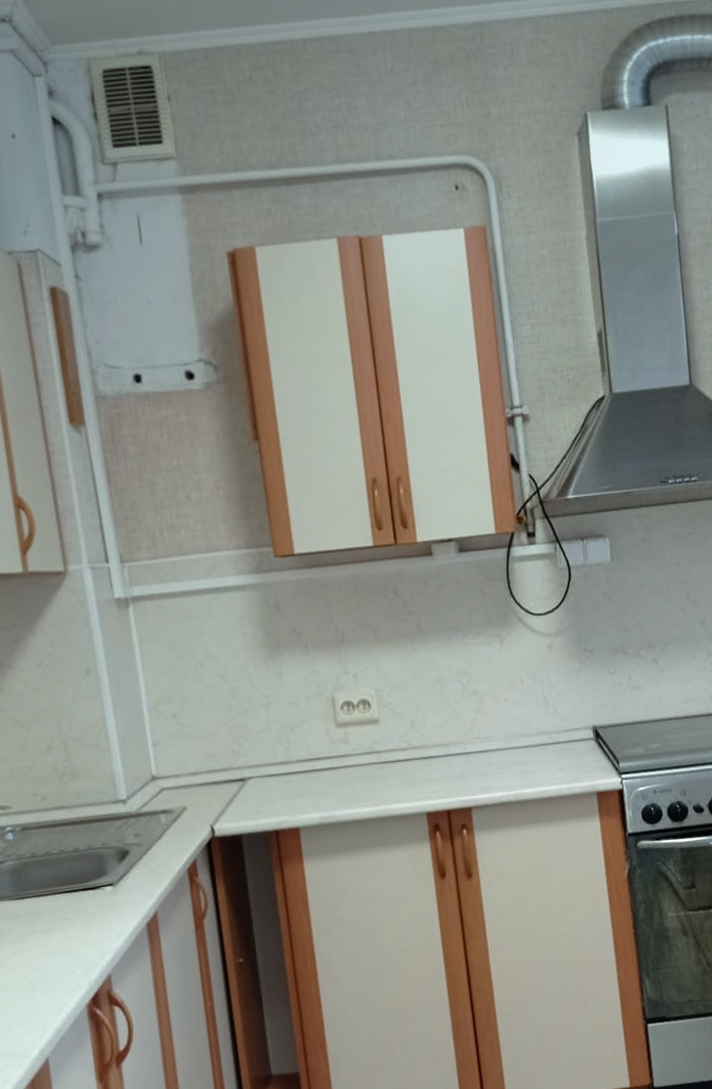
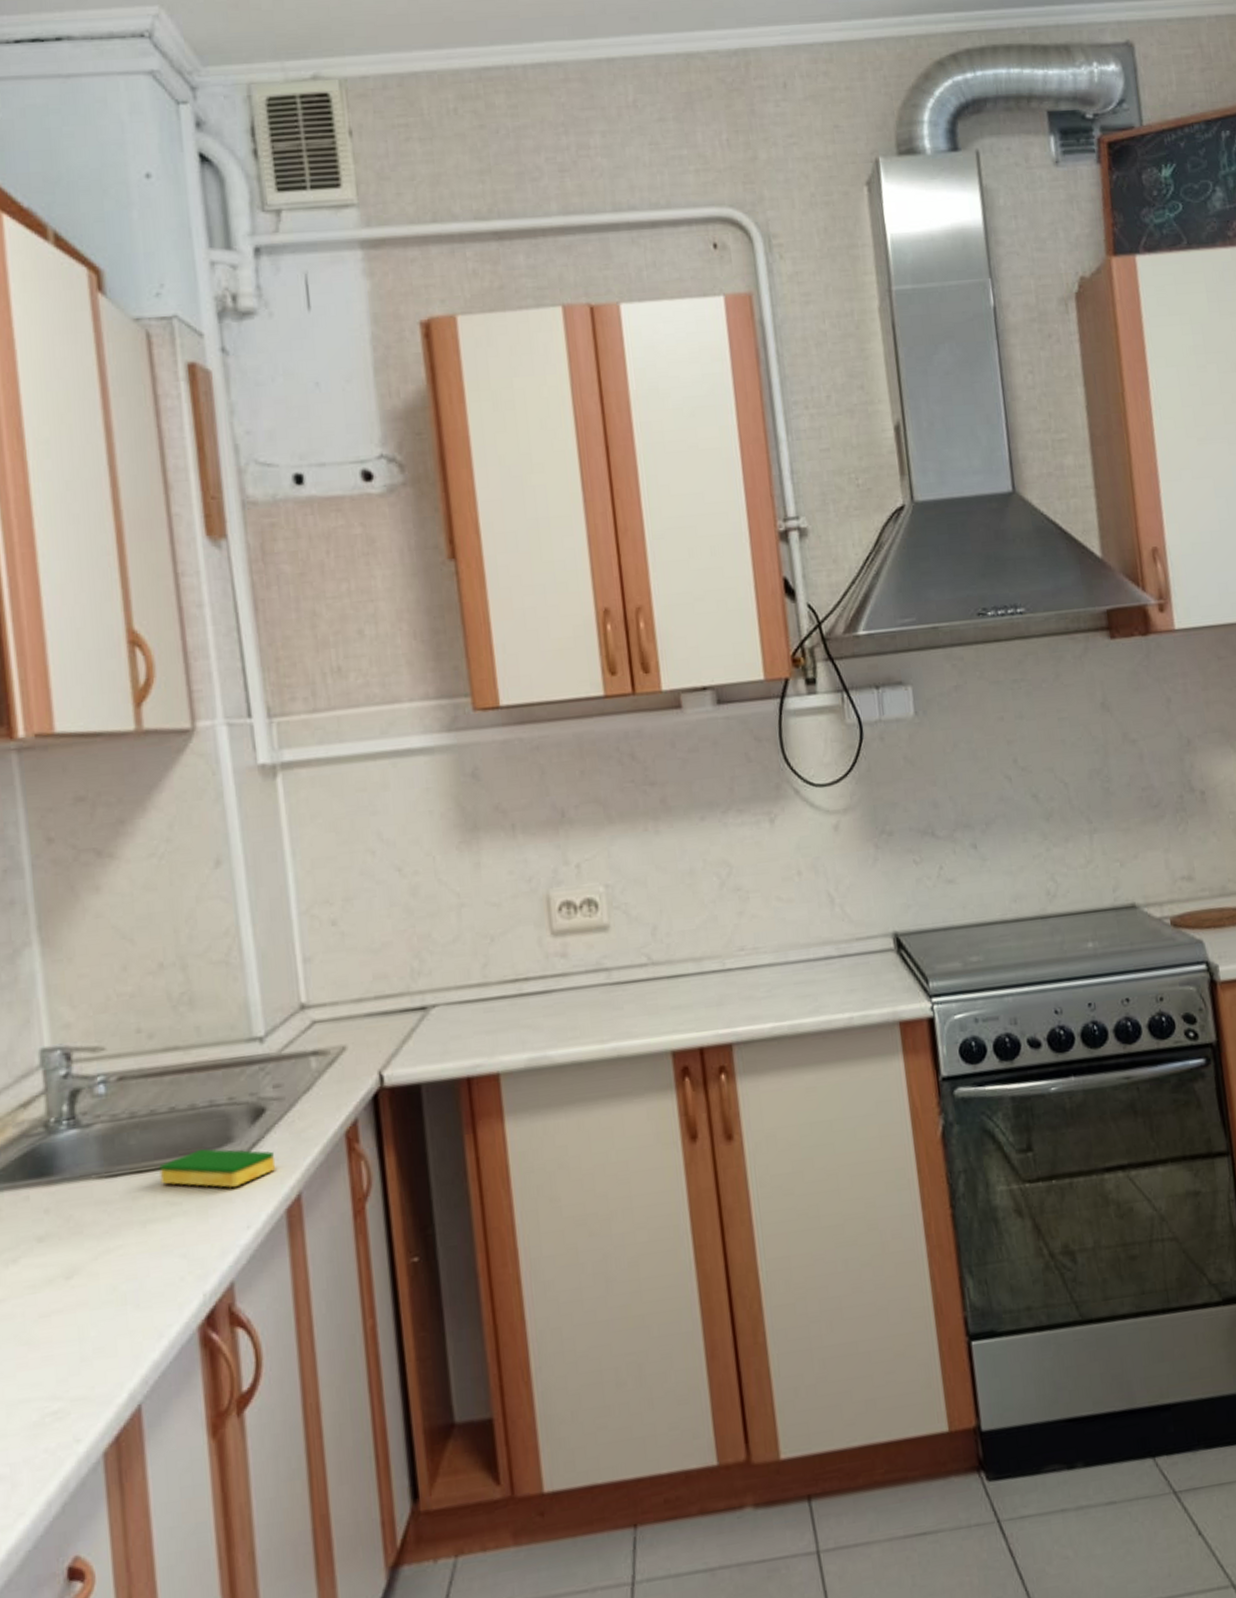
dish sponge: none [54,879,138,908] -> present [159,1148,276,1188]

